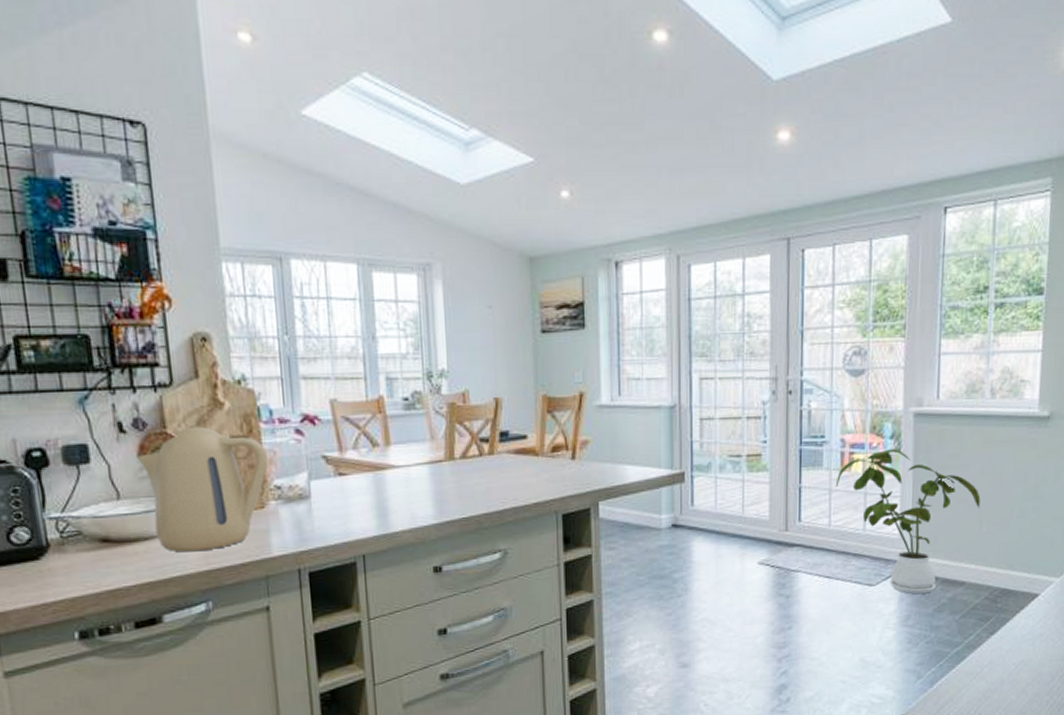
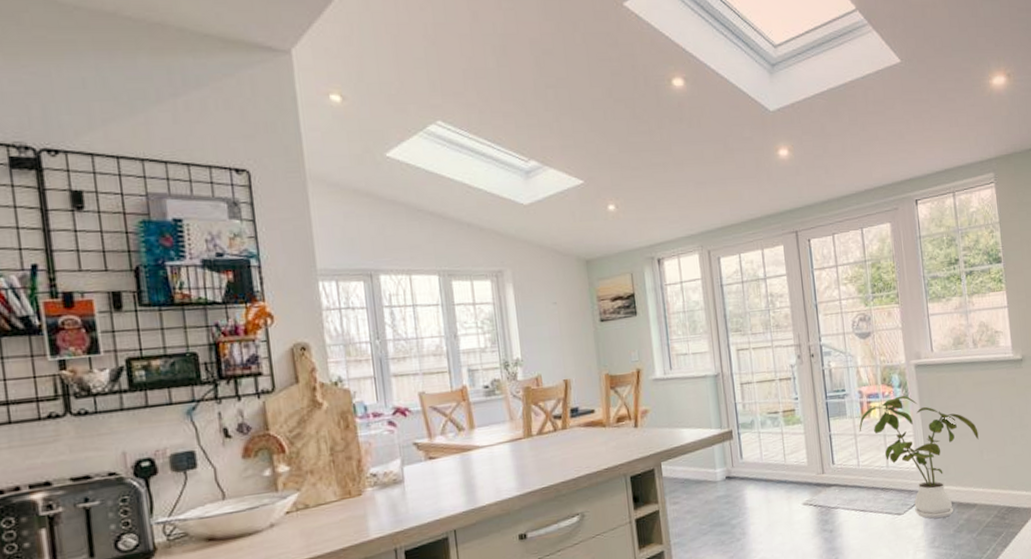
kettle: present [137,426,268,553] -> none [241,425,364,544]

